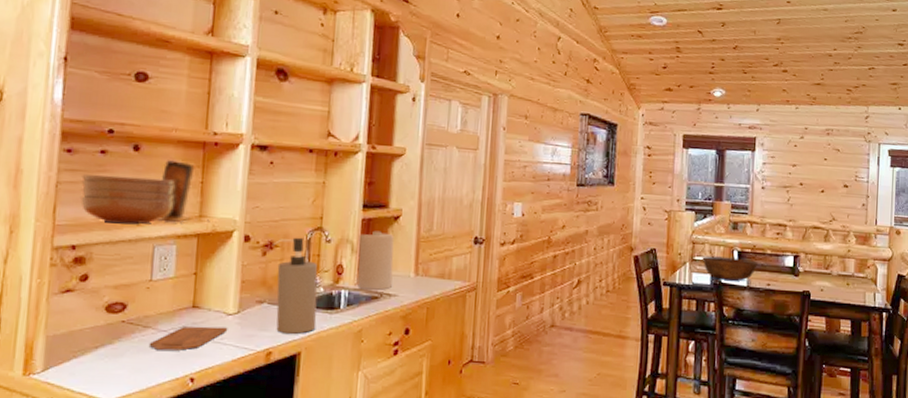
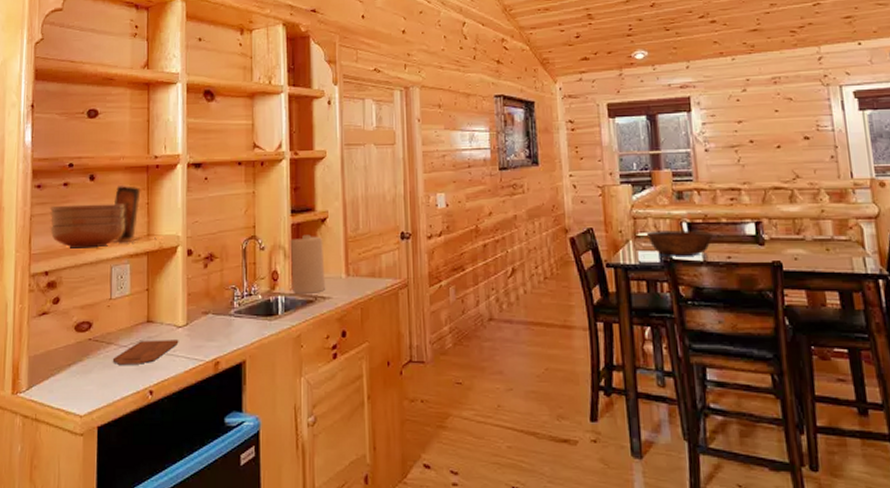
soap dispenser: present [273,237,318,334] -> none [213,247,258,342]

